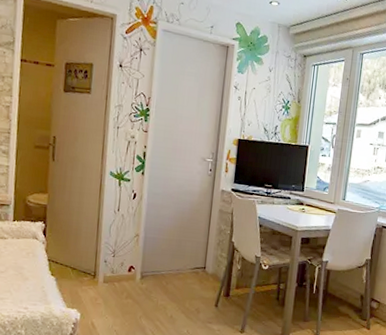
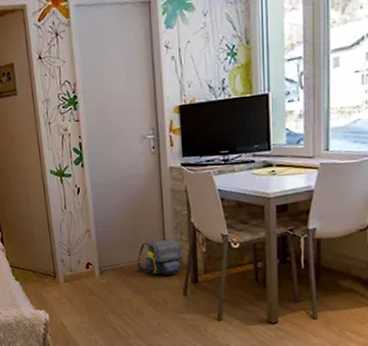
shoulder bag: none [177,253,220,287] -> present [136,239,183,276]

